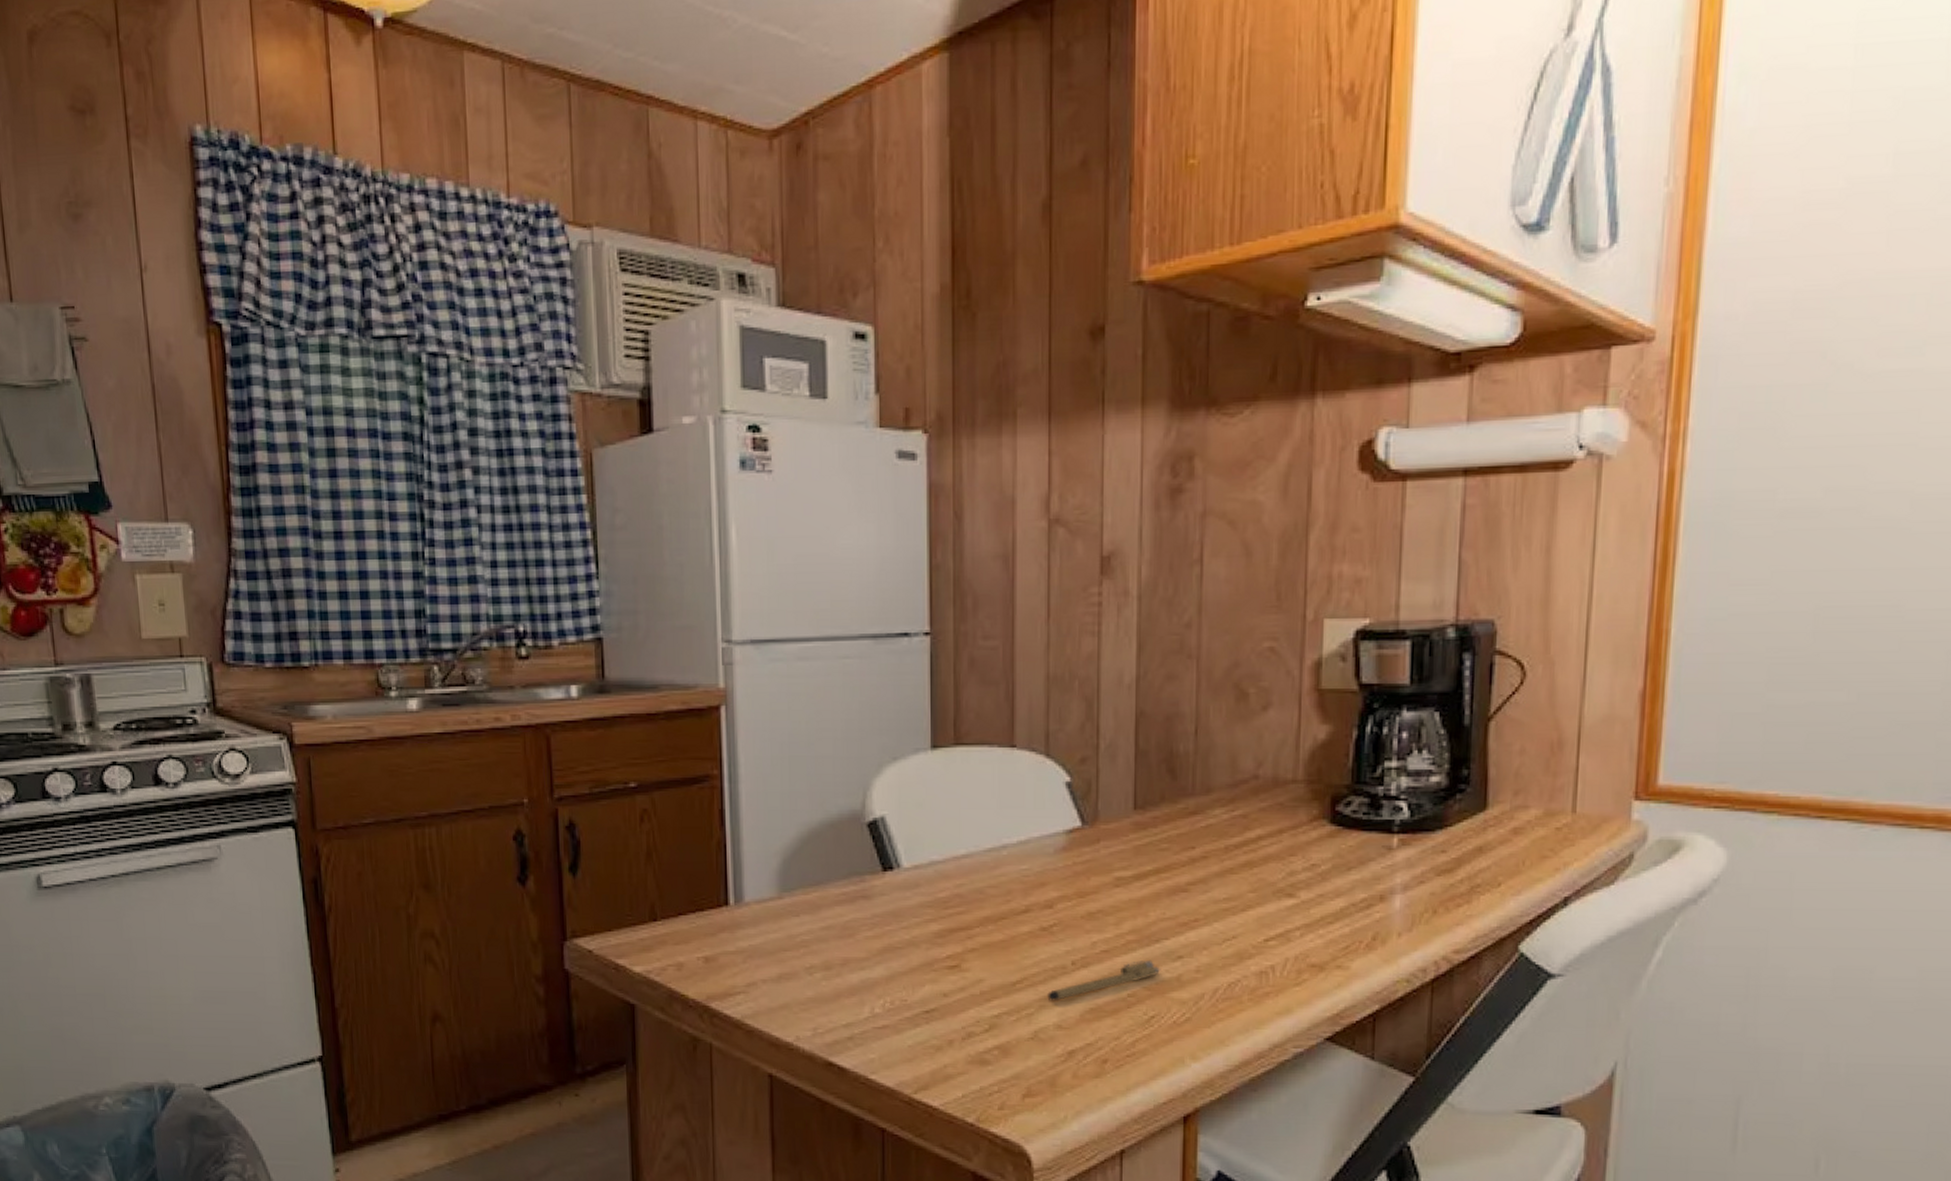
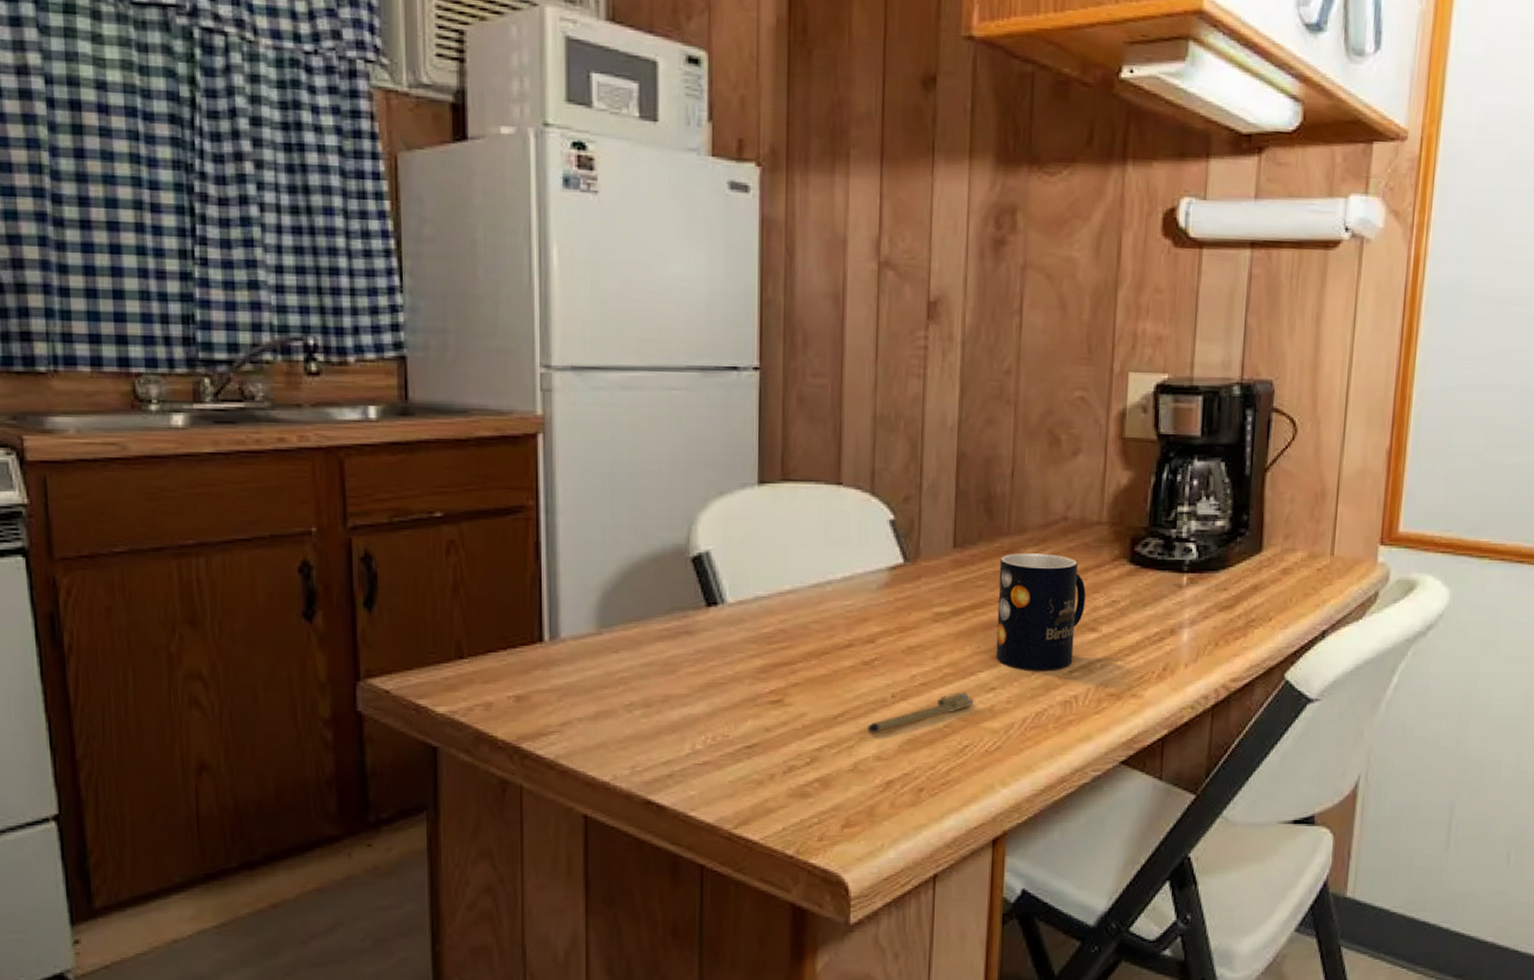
mug: none [1182,814,1281,938] -> present [996,553,1086,670]

